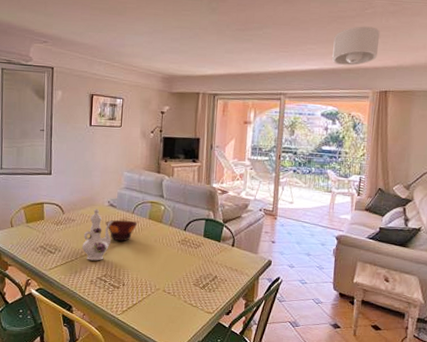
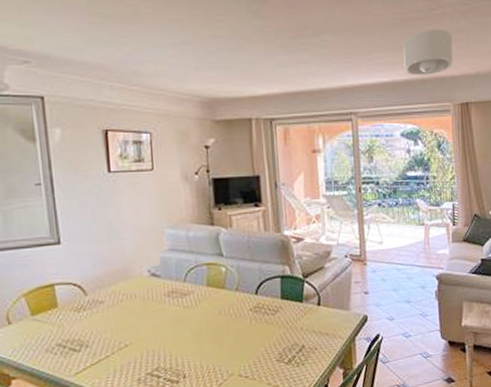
ewer: present [82,208,114,261] -> none [118,281,160,353]
bowl: present [106,220,138,242] -> none [149,291,193,321]

